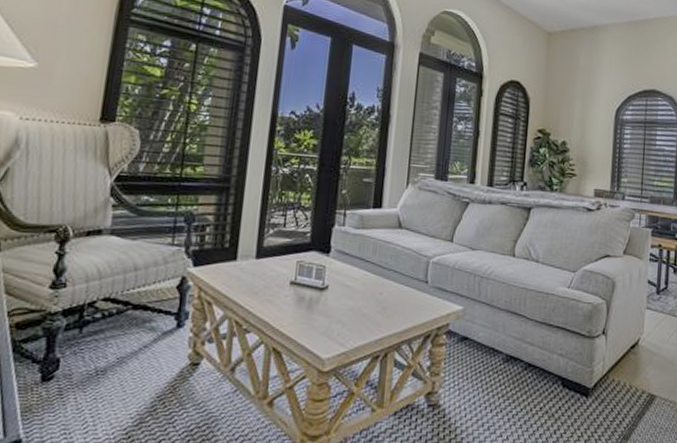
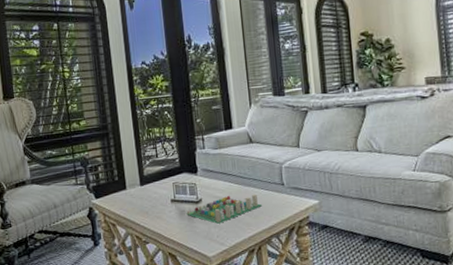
board game: none [306,287,398,319] -> present [186,194,262,224]

